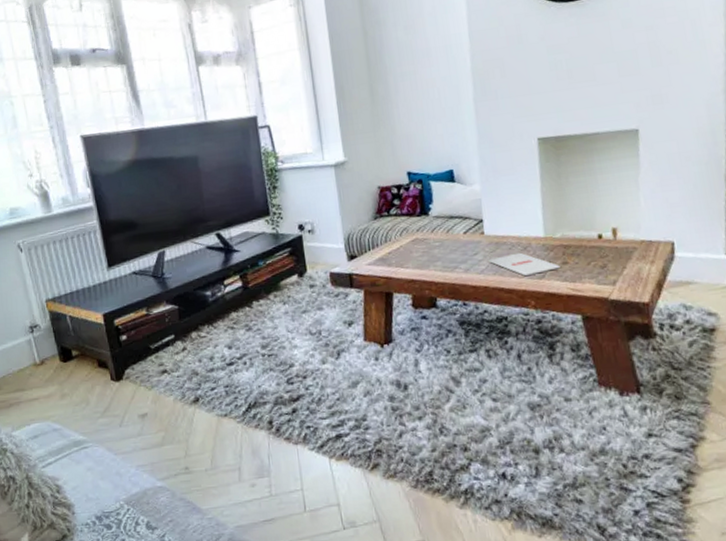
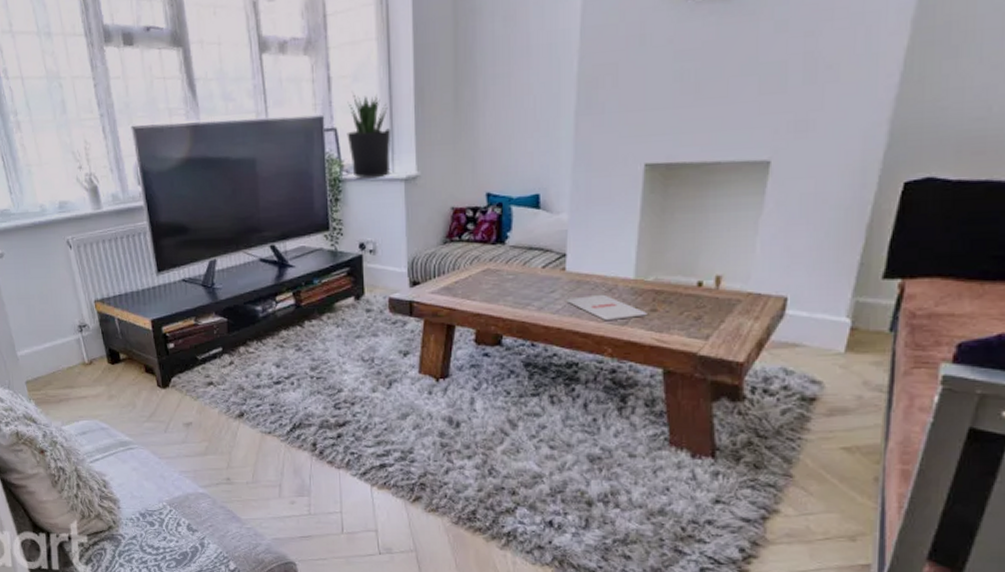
planter: none [277,94,320,167] -> present [347,92,392,178]

